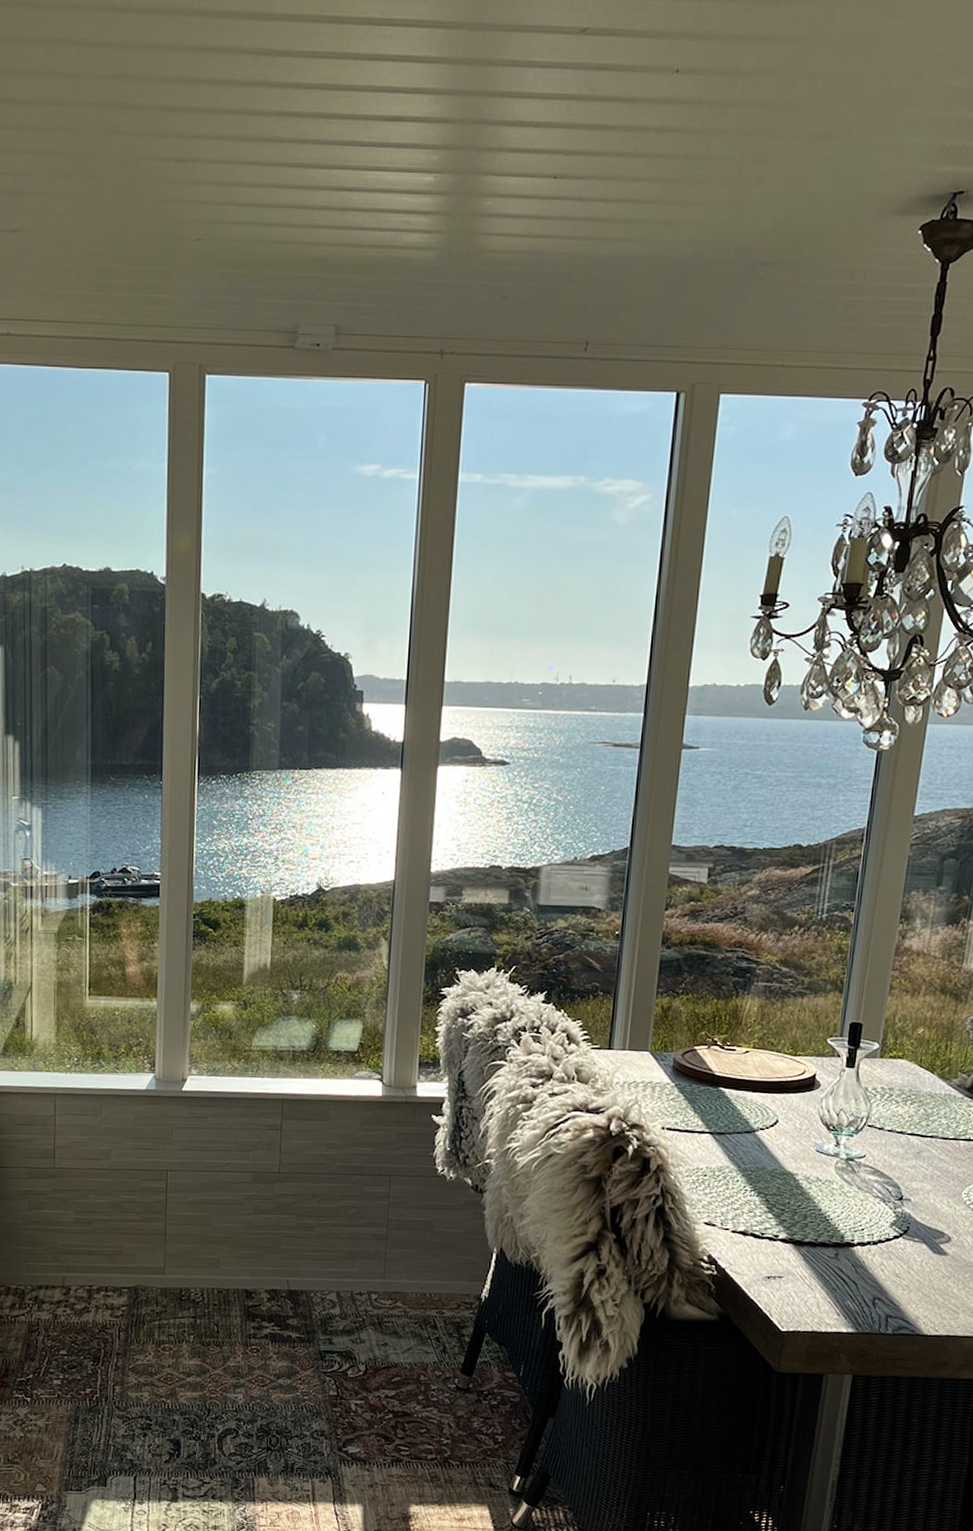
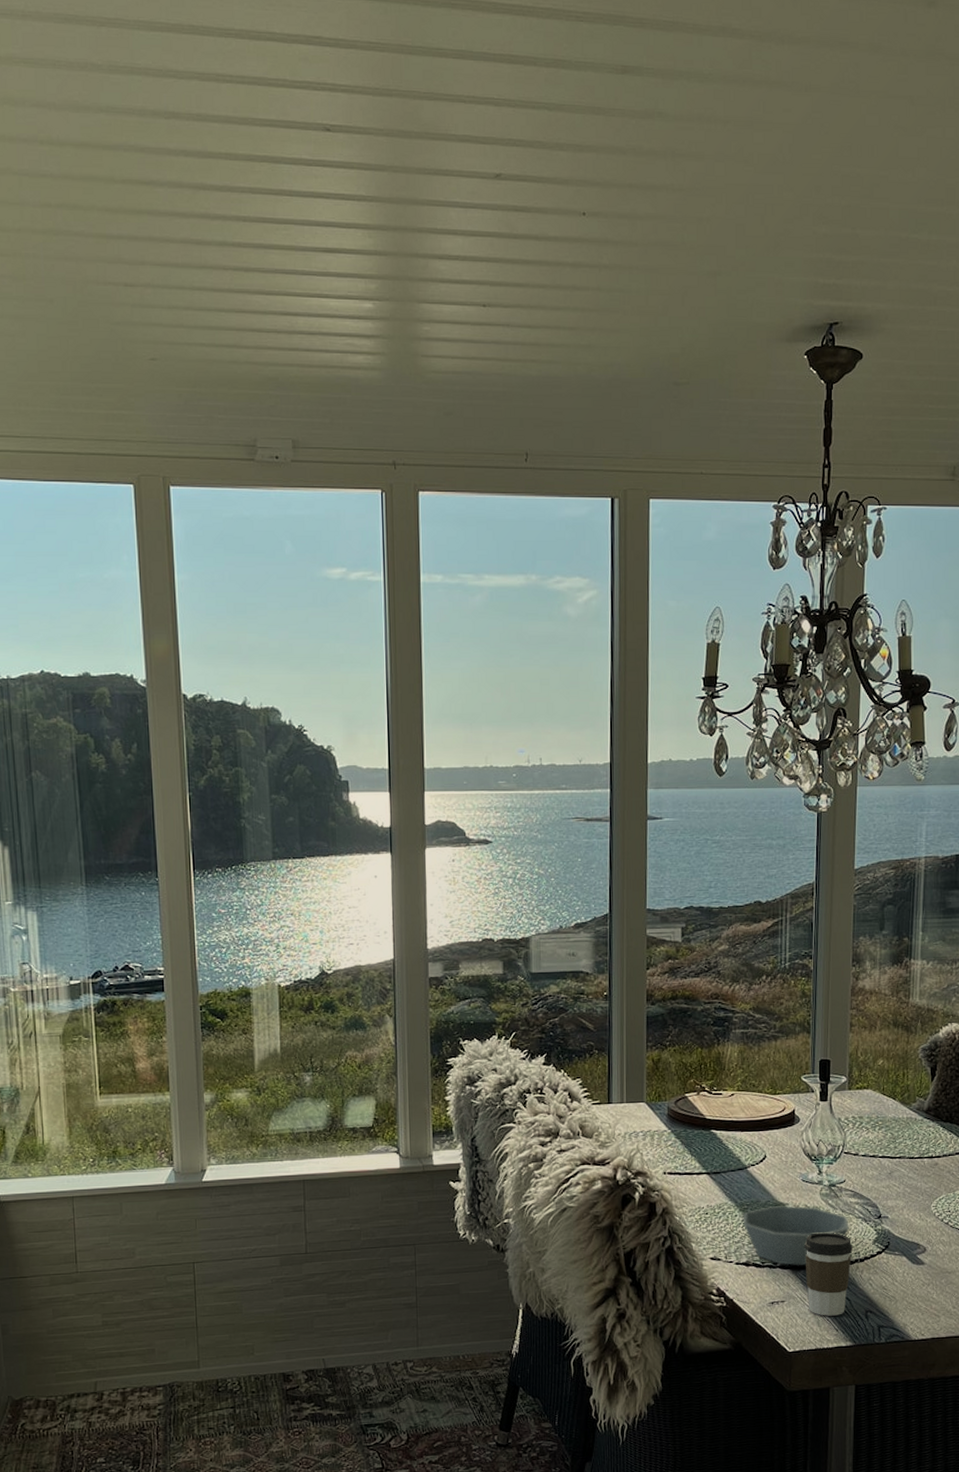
bowl: none [744,1175,865,1242] -> present [743,1206,849,1266]
coffee cup: none [808,1208,866,1299] -> present [803,1232,853,1316]

